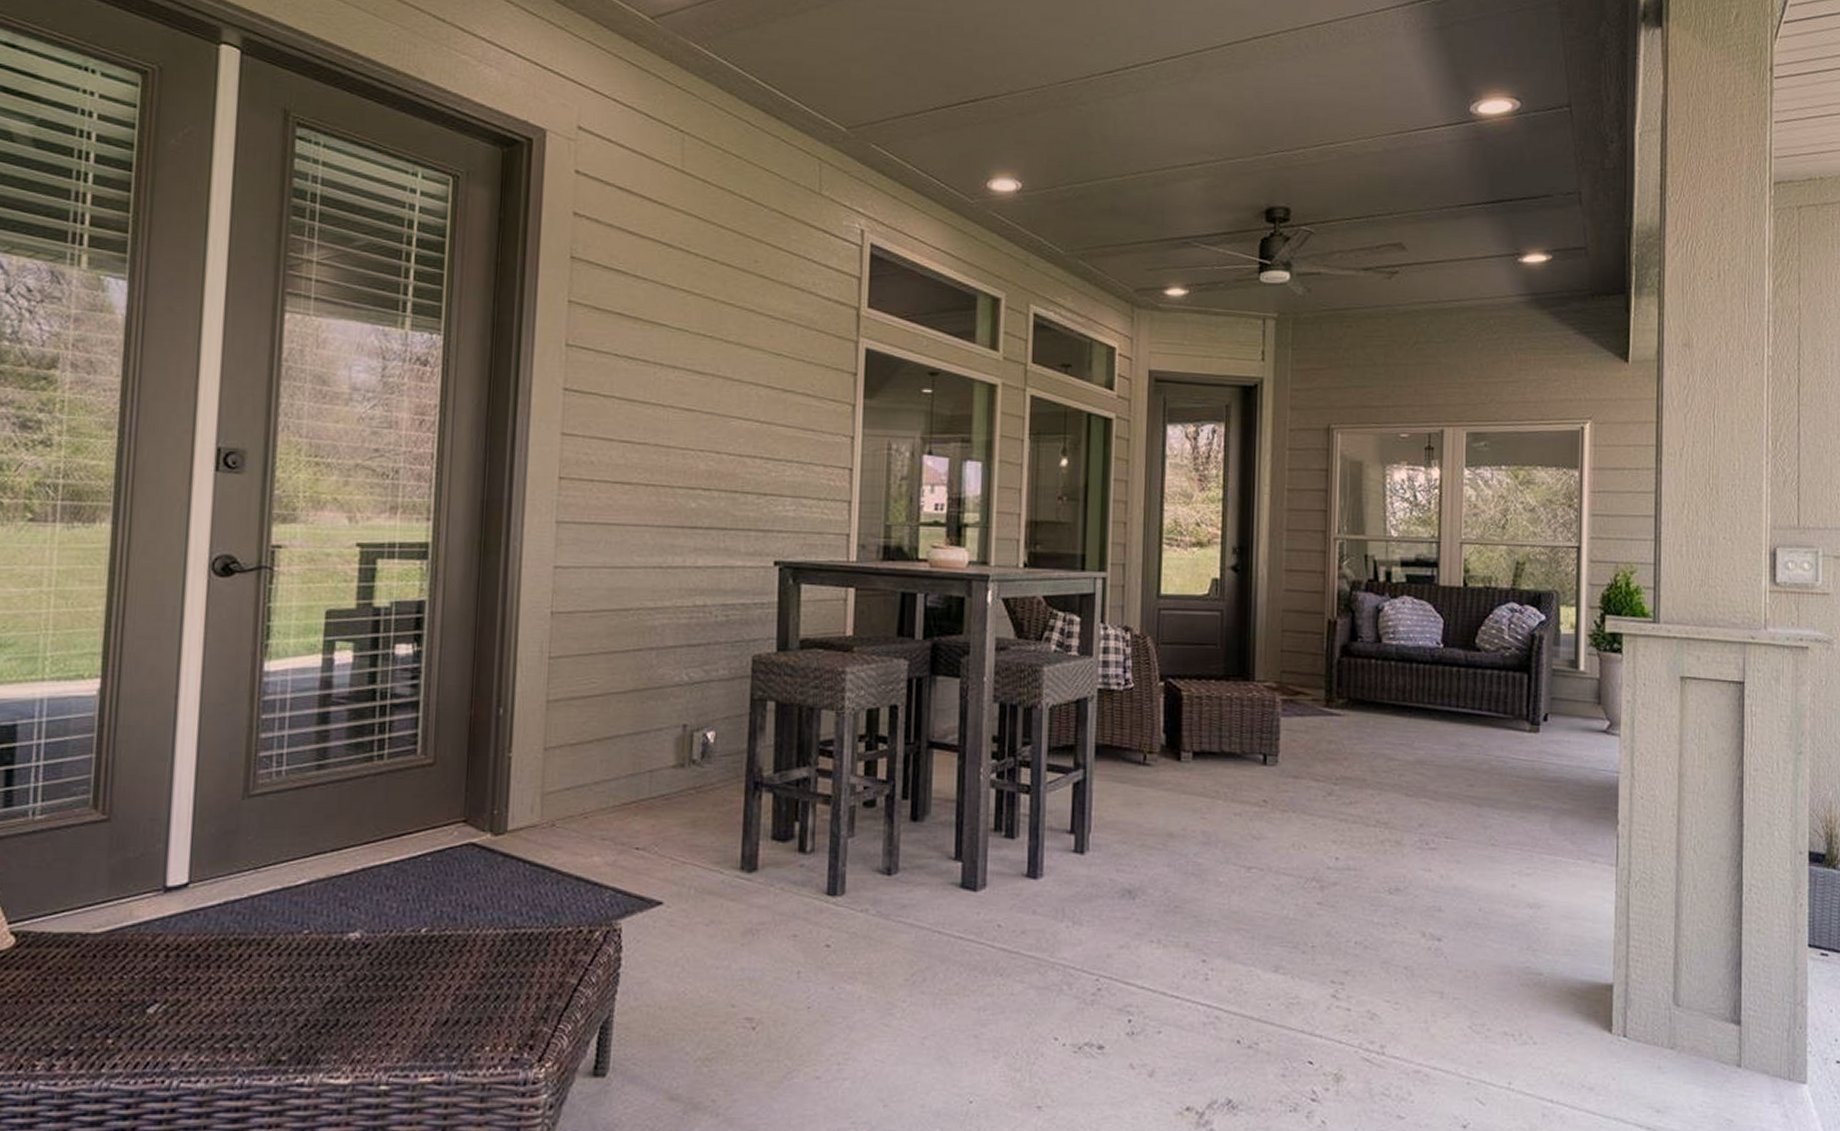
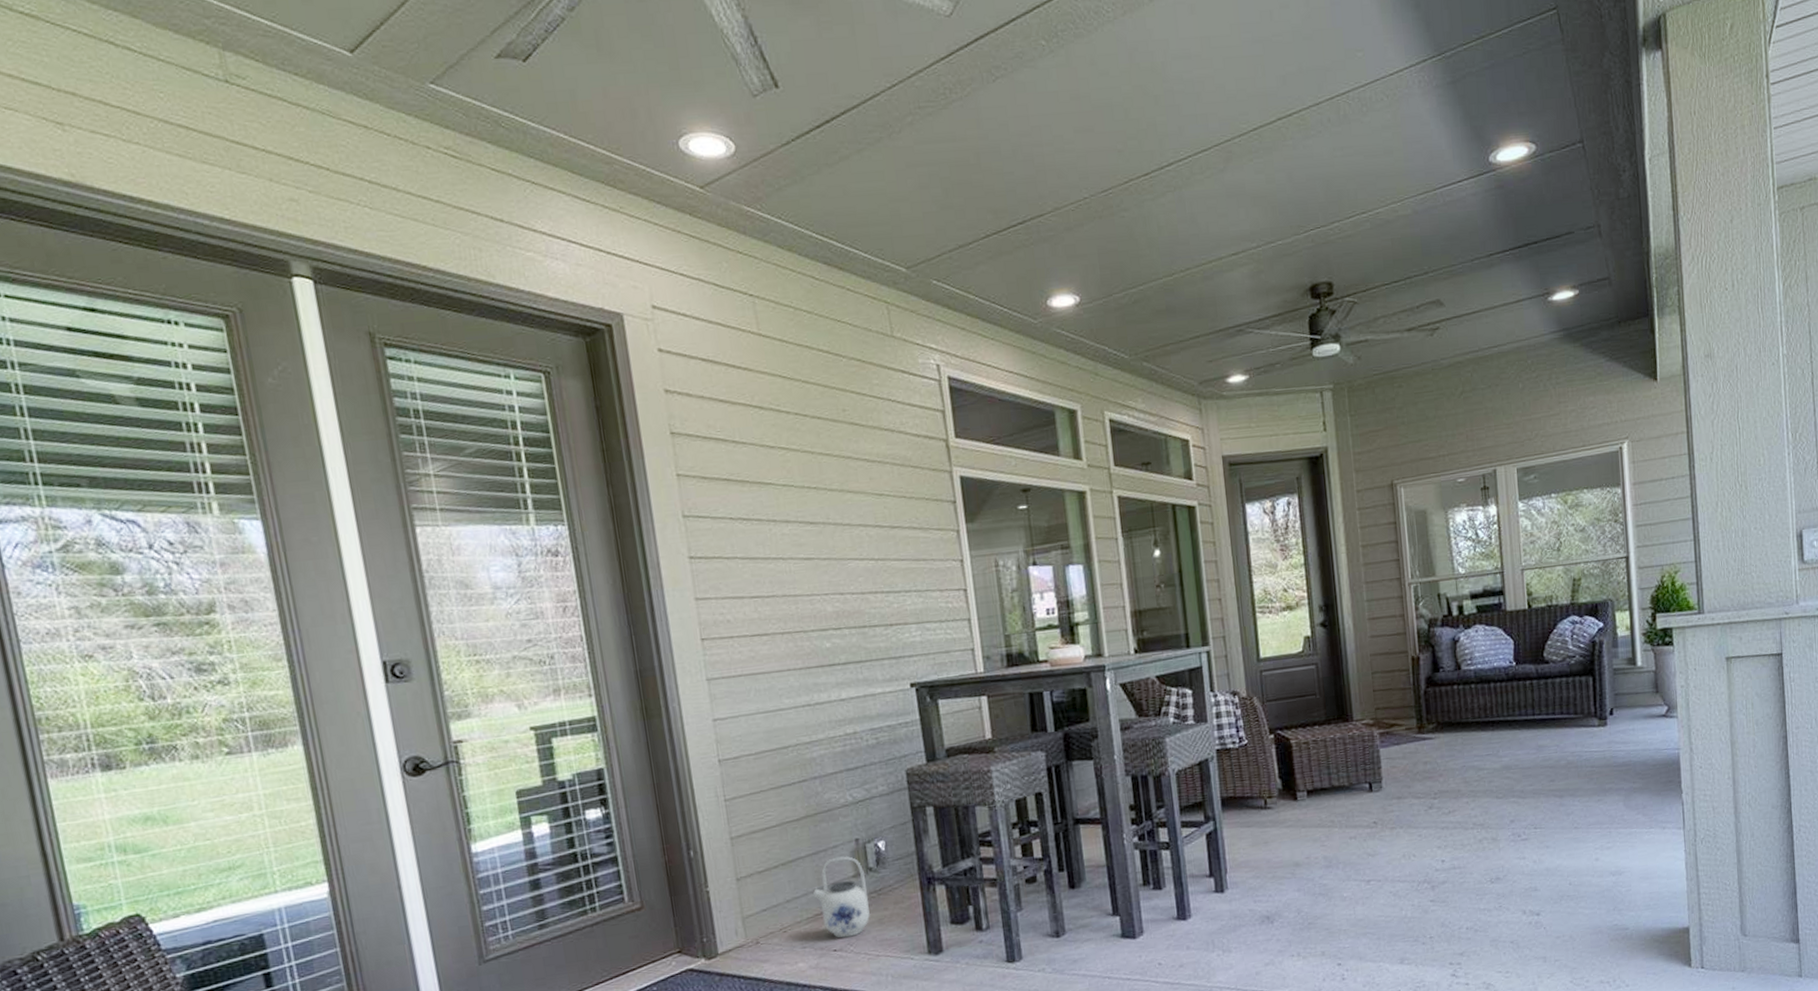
teapot: none [624,741,686,836] -> present [812,856,871,938]

